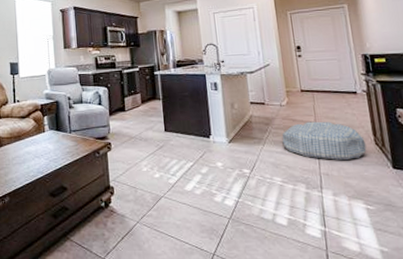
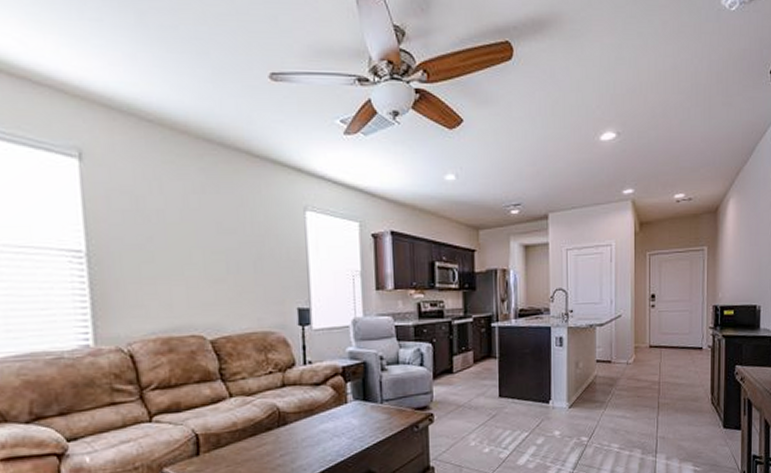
dog bed: present [281,121,367,161] -> none [624,380,703,423]

